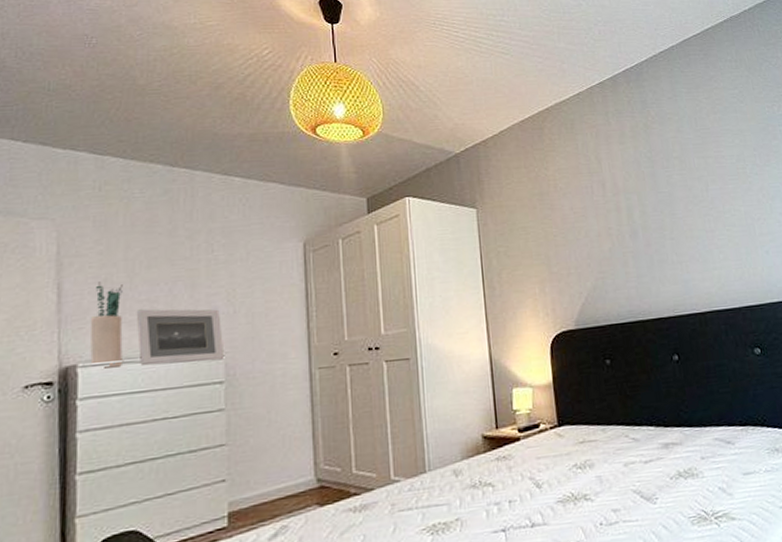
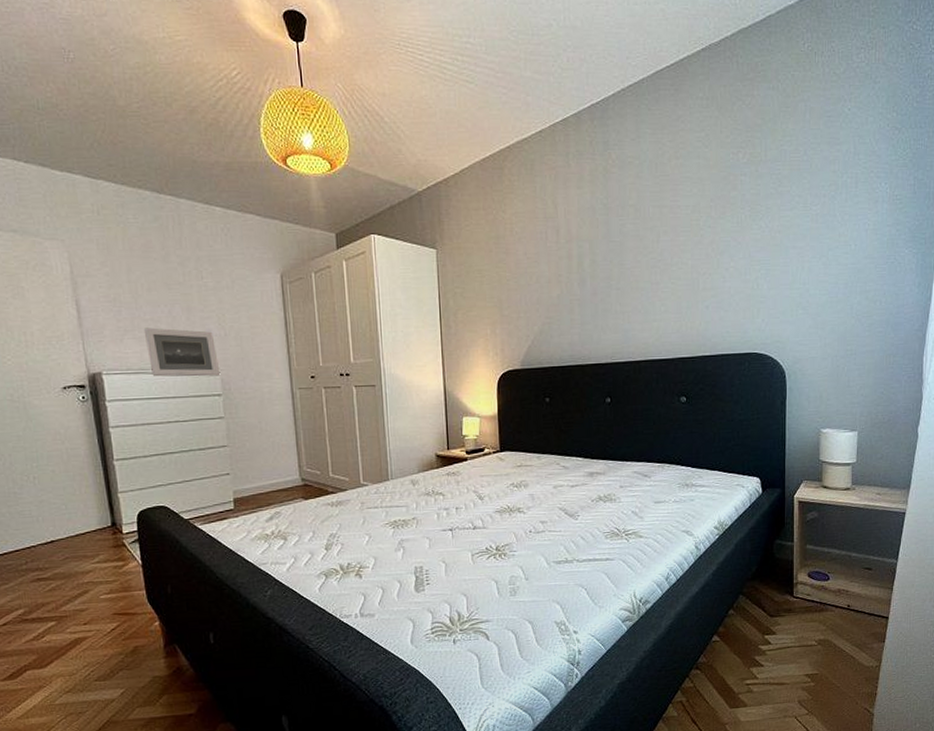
vase: present [90,282,123,370] -> none [106,301,138,378]

